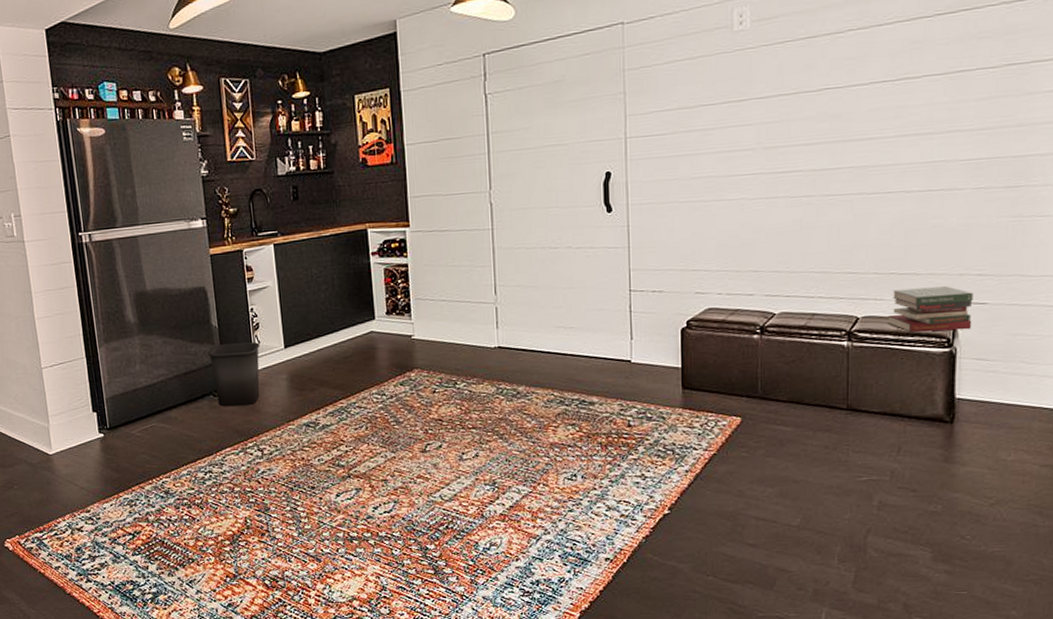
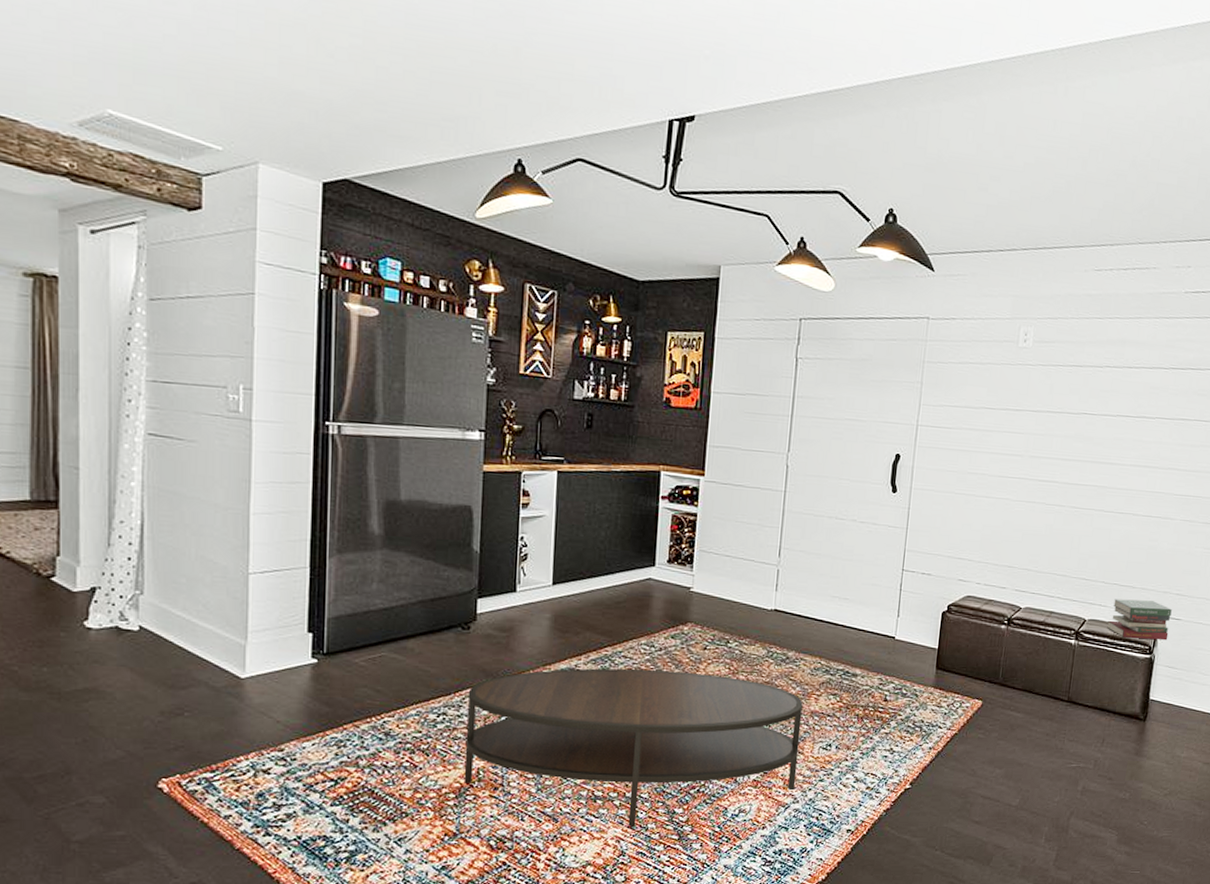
waste bin: present [207,342,260,407] -> none [462,571,525,643]
coffee table: none [227,415,544,563] -> present [463,668,803,827]

